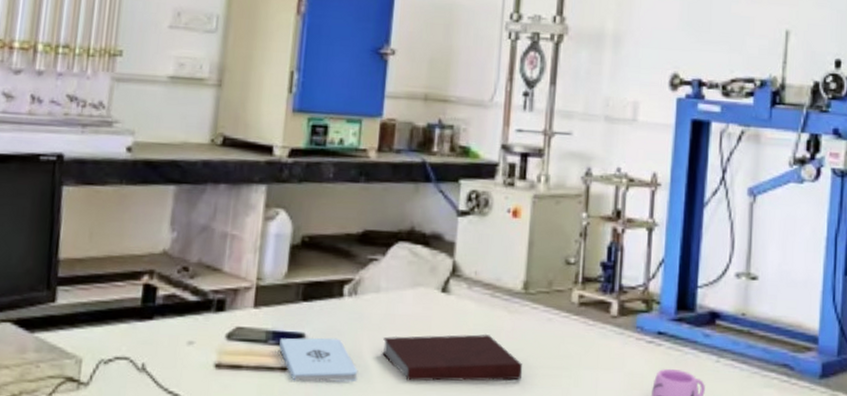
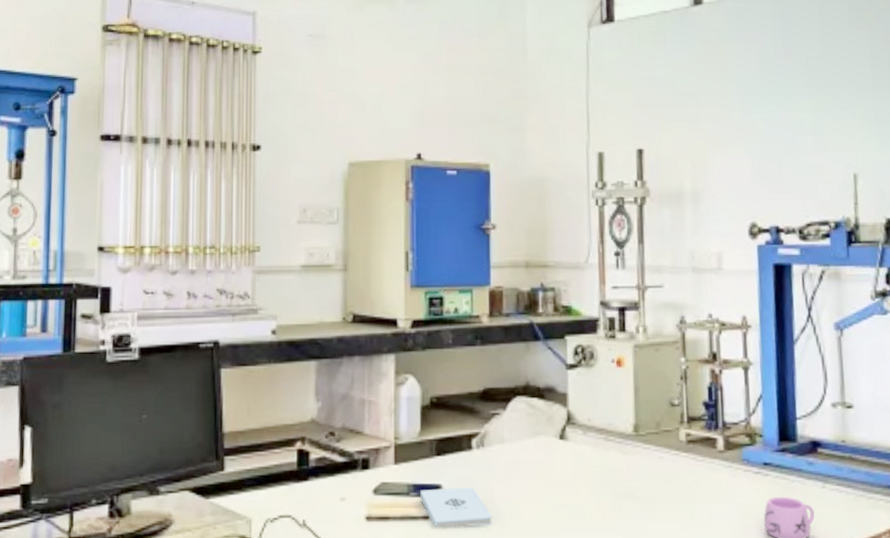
notebook: present [381,333,523,382] -> none [511,474,642,522]

